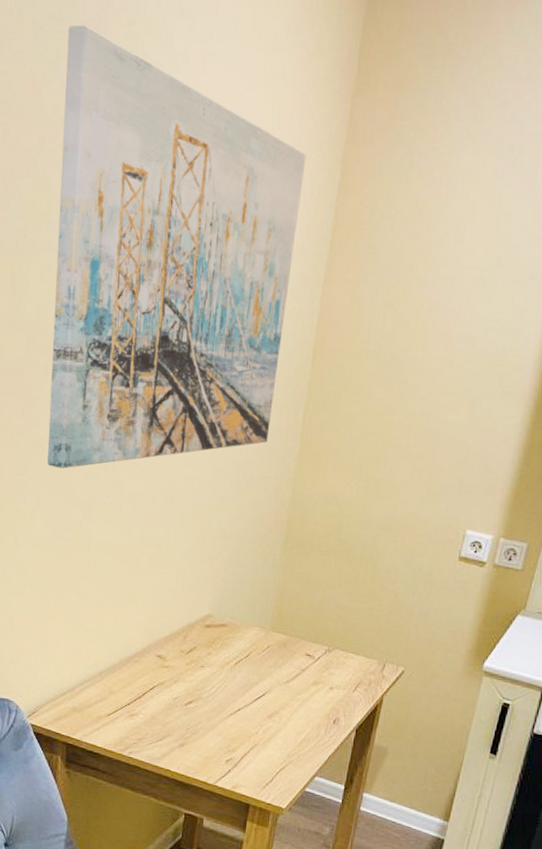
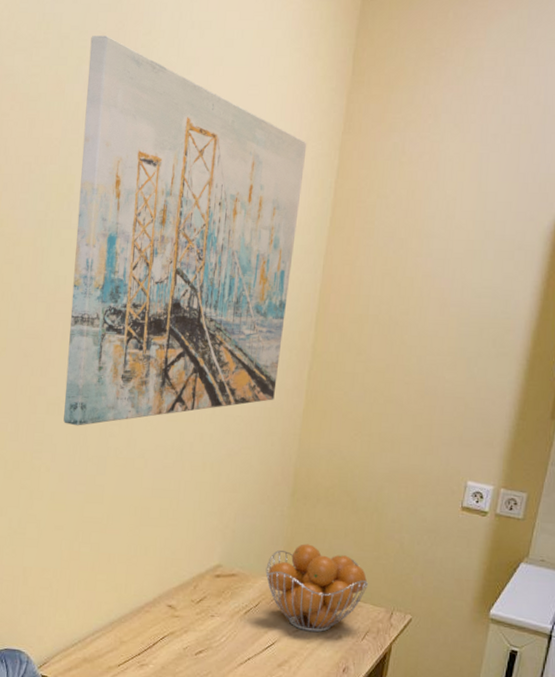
fruit basket: none [257,594,362,684] -> present [265,544,369,632]

